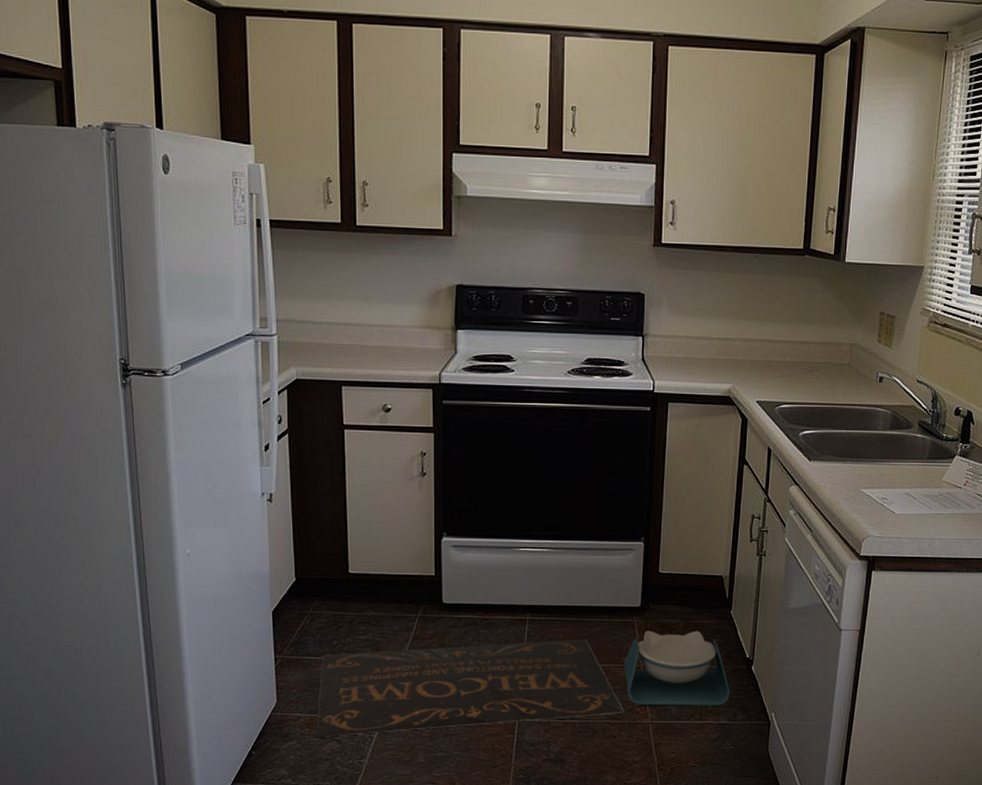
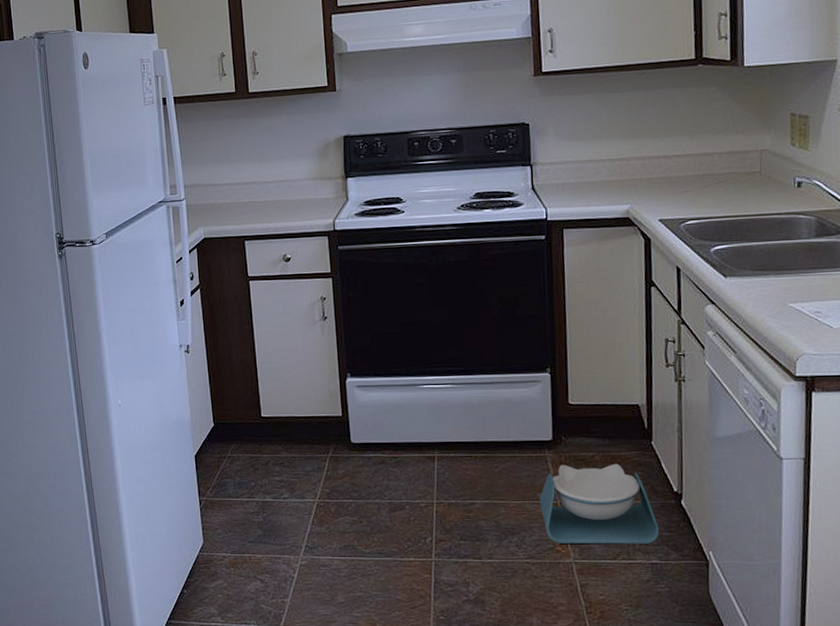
doormat: present [316,639,625,737] -> none [240,475,545,576]

